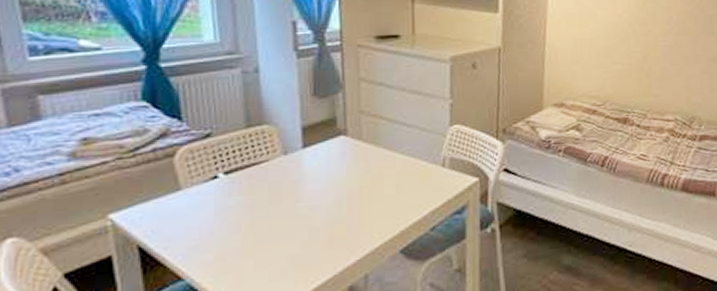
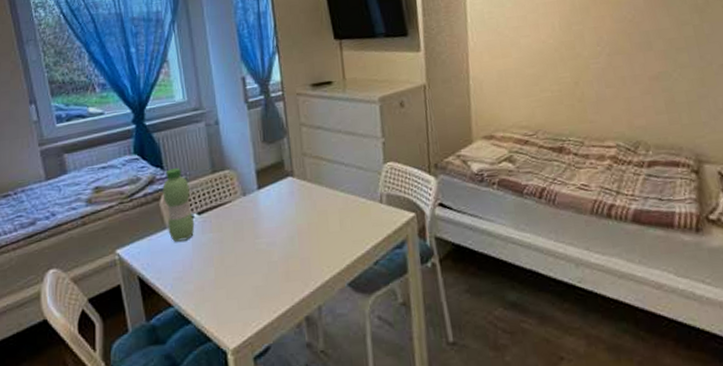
water bottle: none [178,120,219,205] -> present [162,168,195,242]

